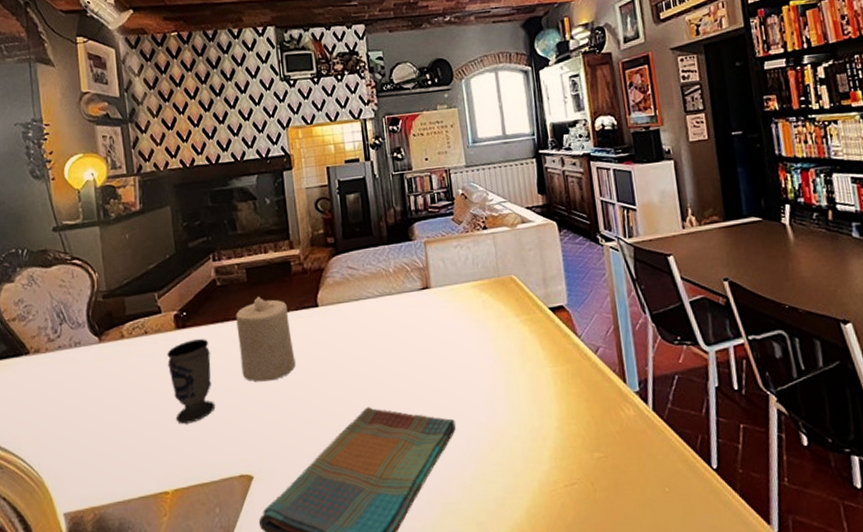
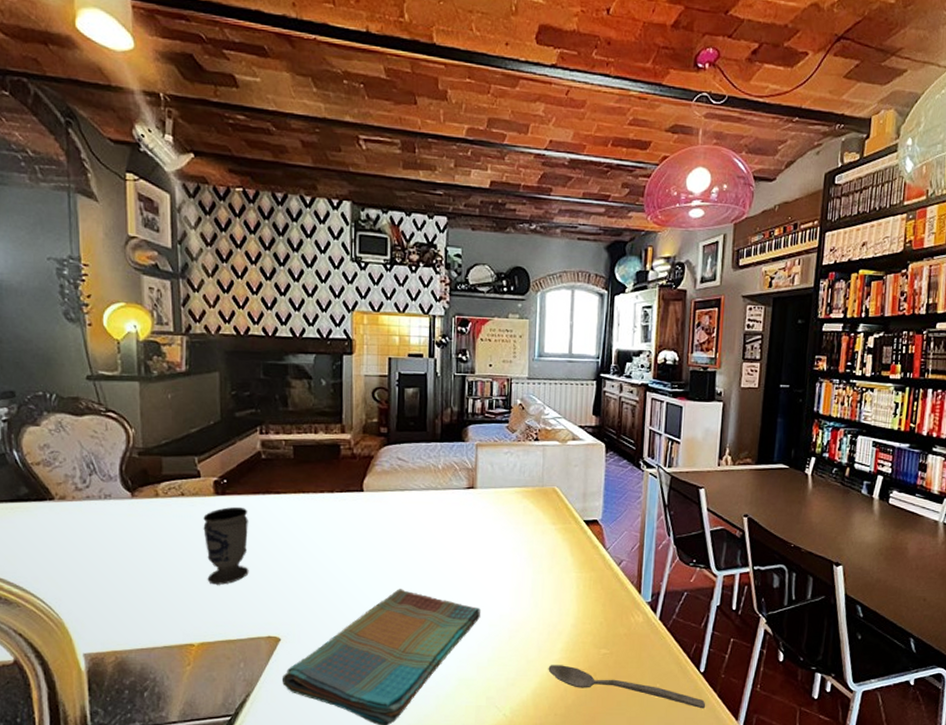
candle: present [236,296,296,382] -> none [278,474,334,555]
spoon: none [538,476,728,514] -> present [548,665,706,709]

